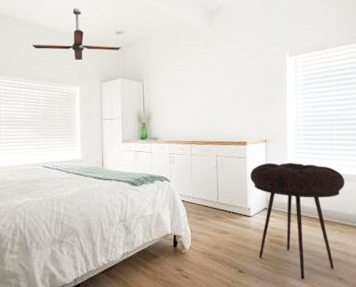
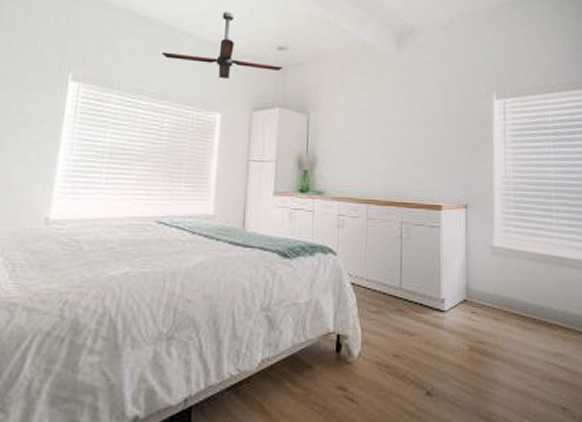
stool: present [250,162,345,280] -> none [445,236,567,409]

